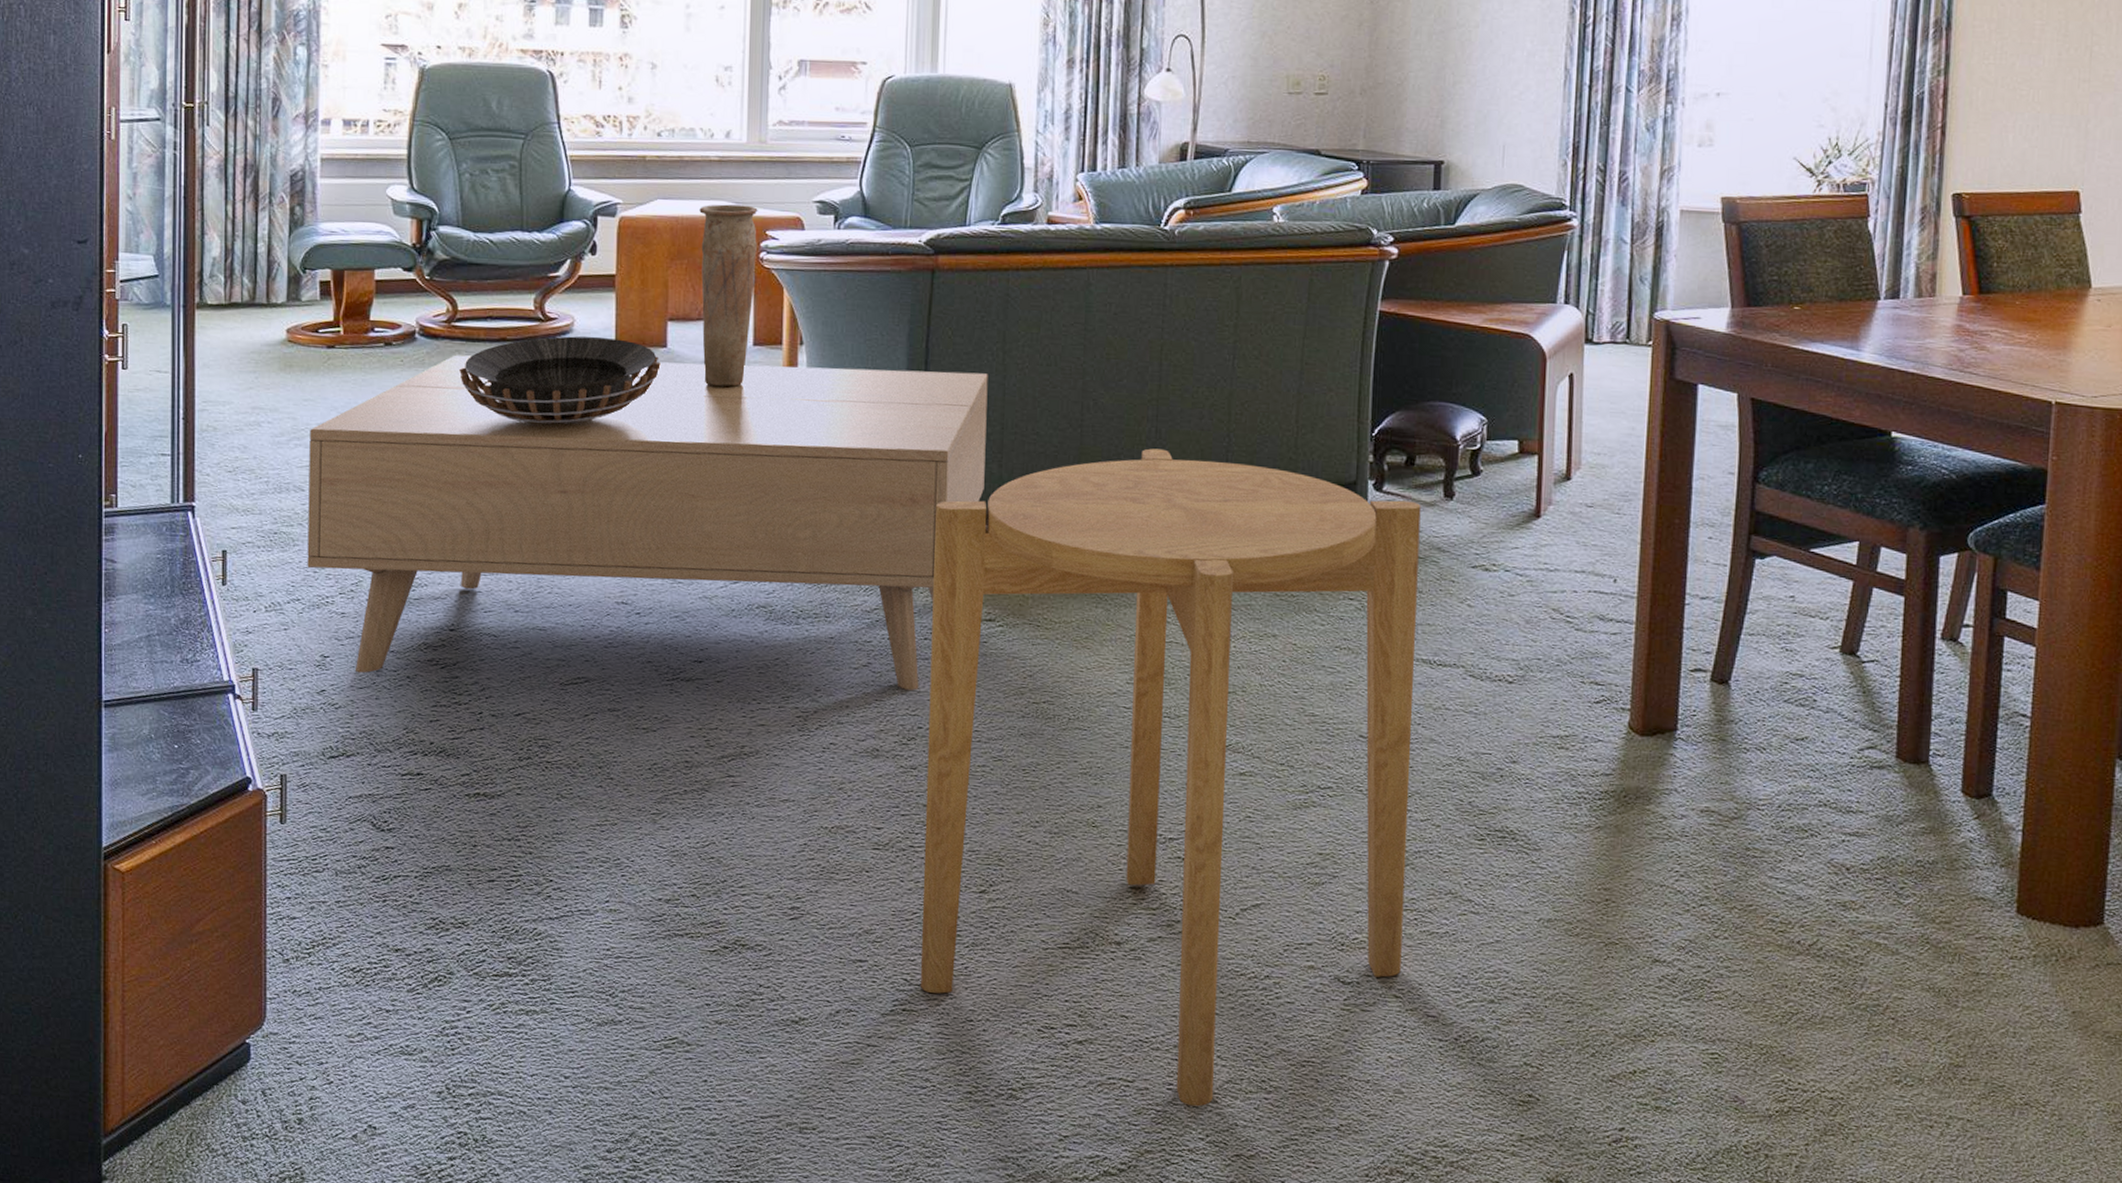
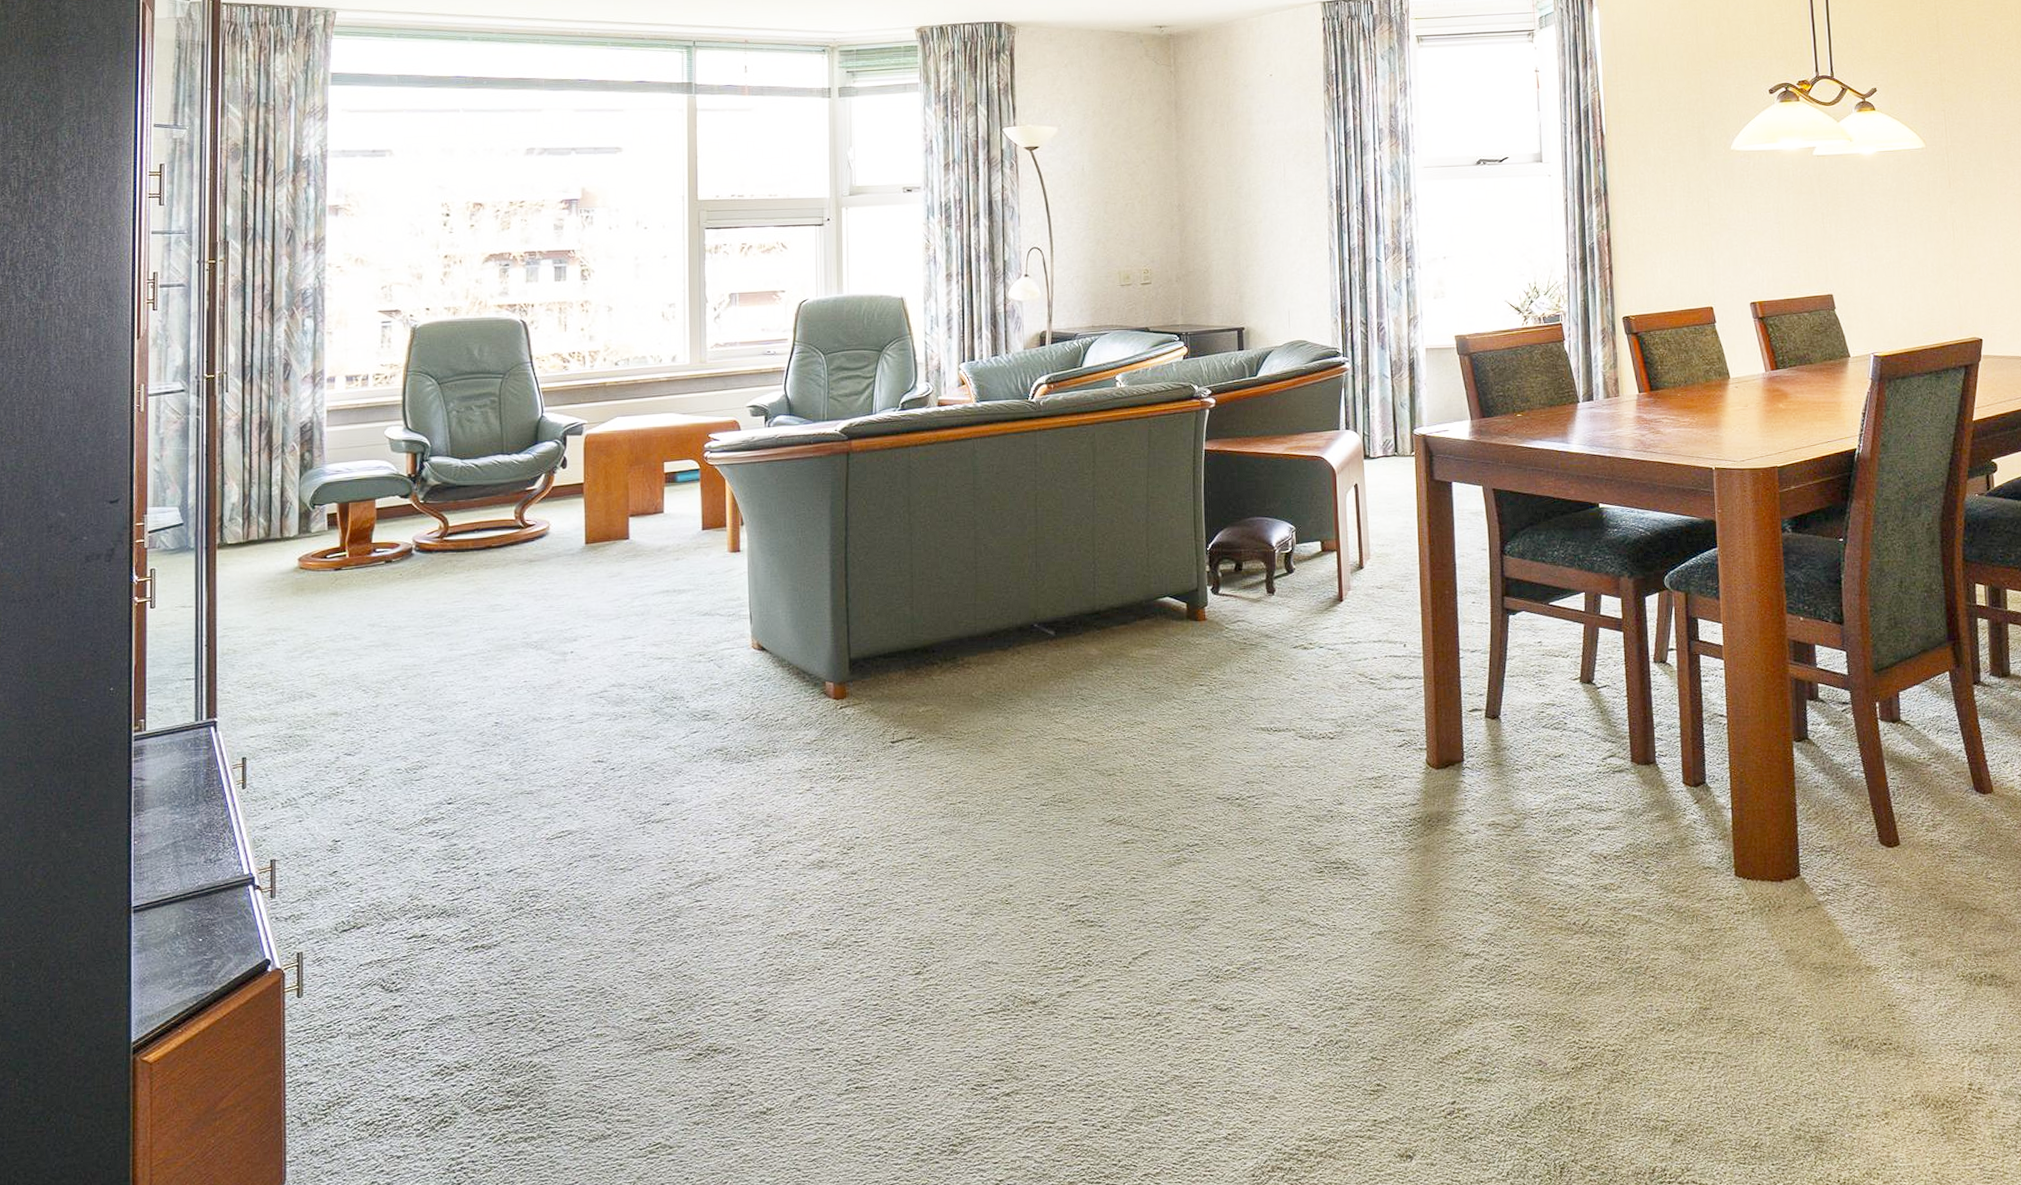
coffee table: present [307,355,988,690] -> none [319,533,900,852]
decorative bowl: present [459,336,662,424] -> none [451,536,626,615]
vase: present [699,204,758,387] -> none [652,415,702,567]
side table: present [920,448,1421,1107] -> none [860,579,1266,1137]

